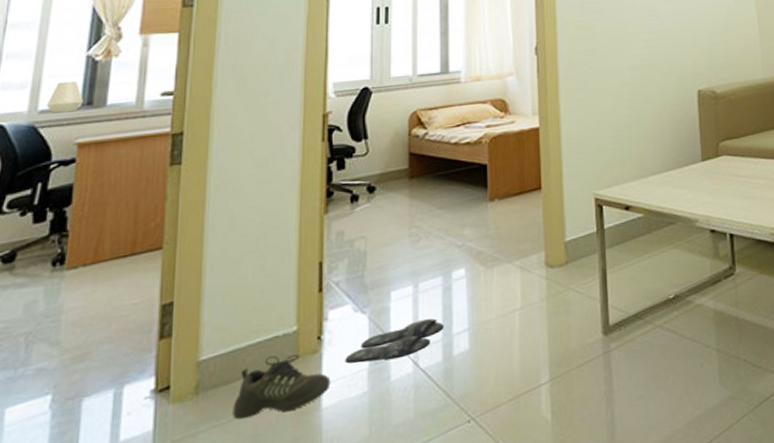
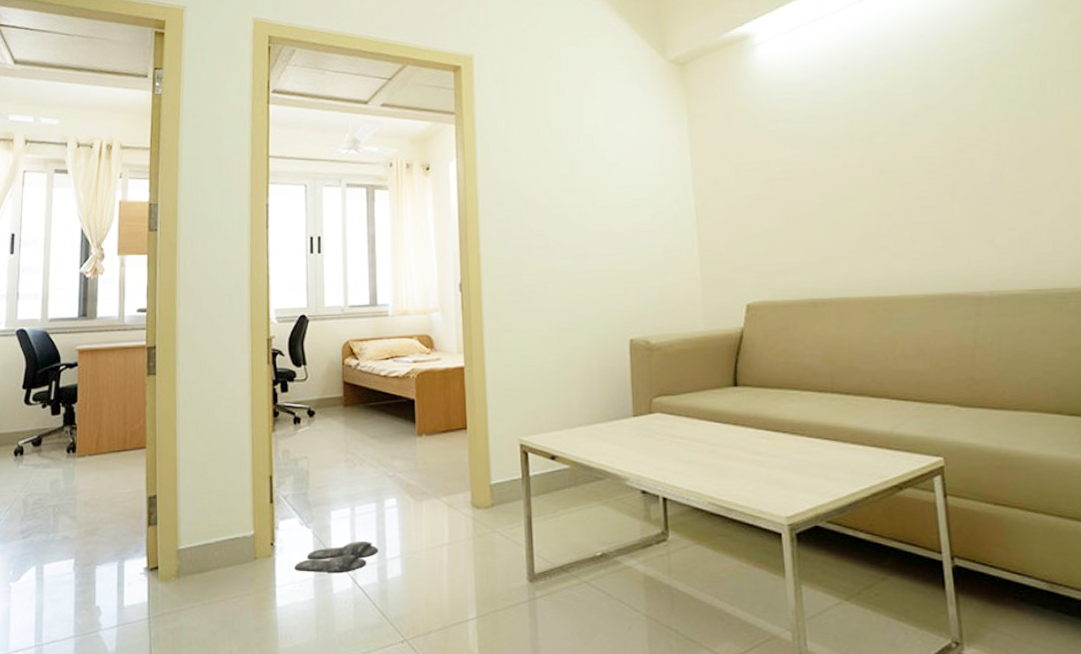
vase: present [46,81,83,114] -> none [53,294,80,322]
shoe: present [233,354,331,419] -> none [206,554,283,604]

